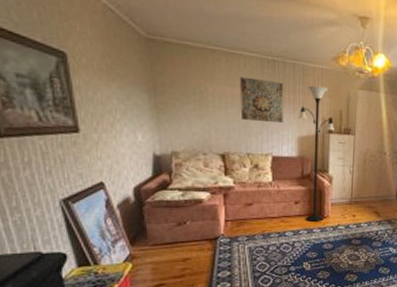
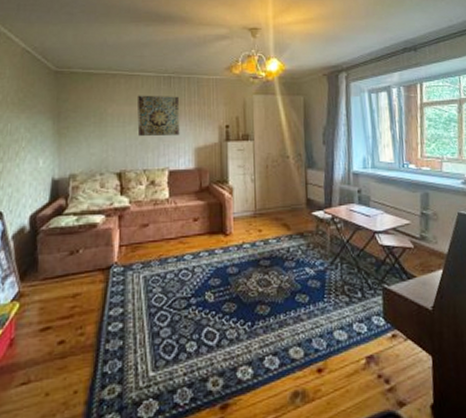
floor lamp: present [298,85,335,222] -> none [194,95,233,241]

